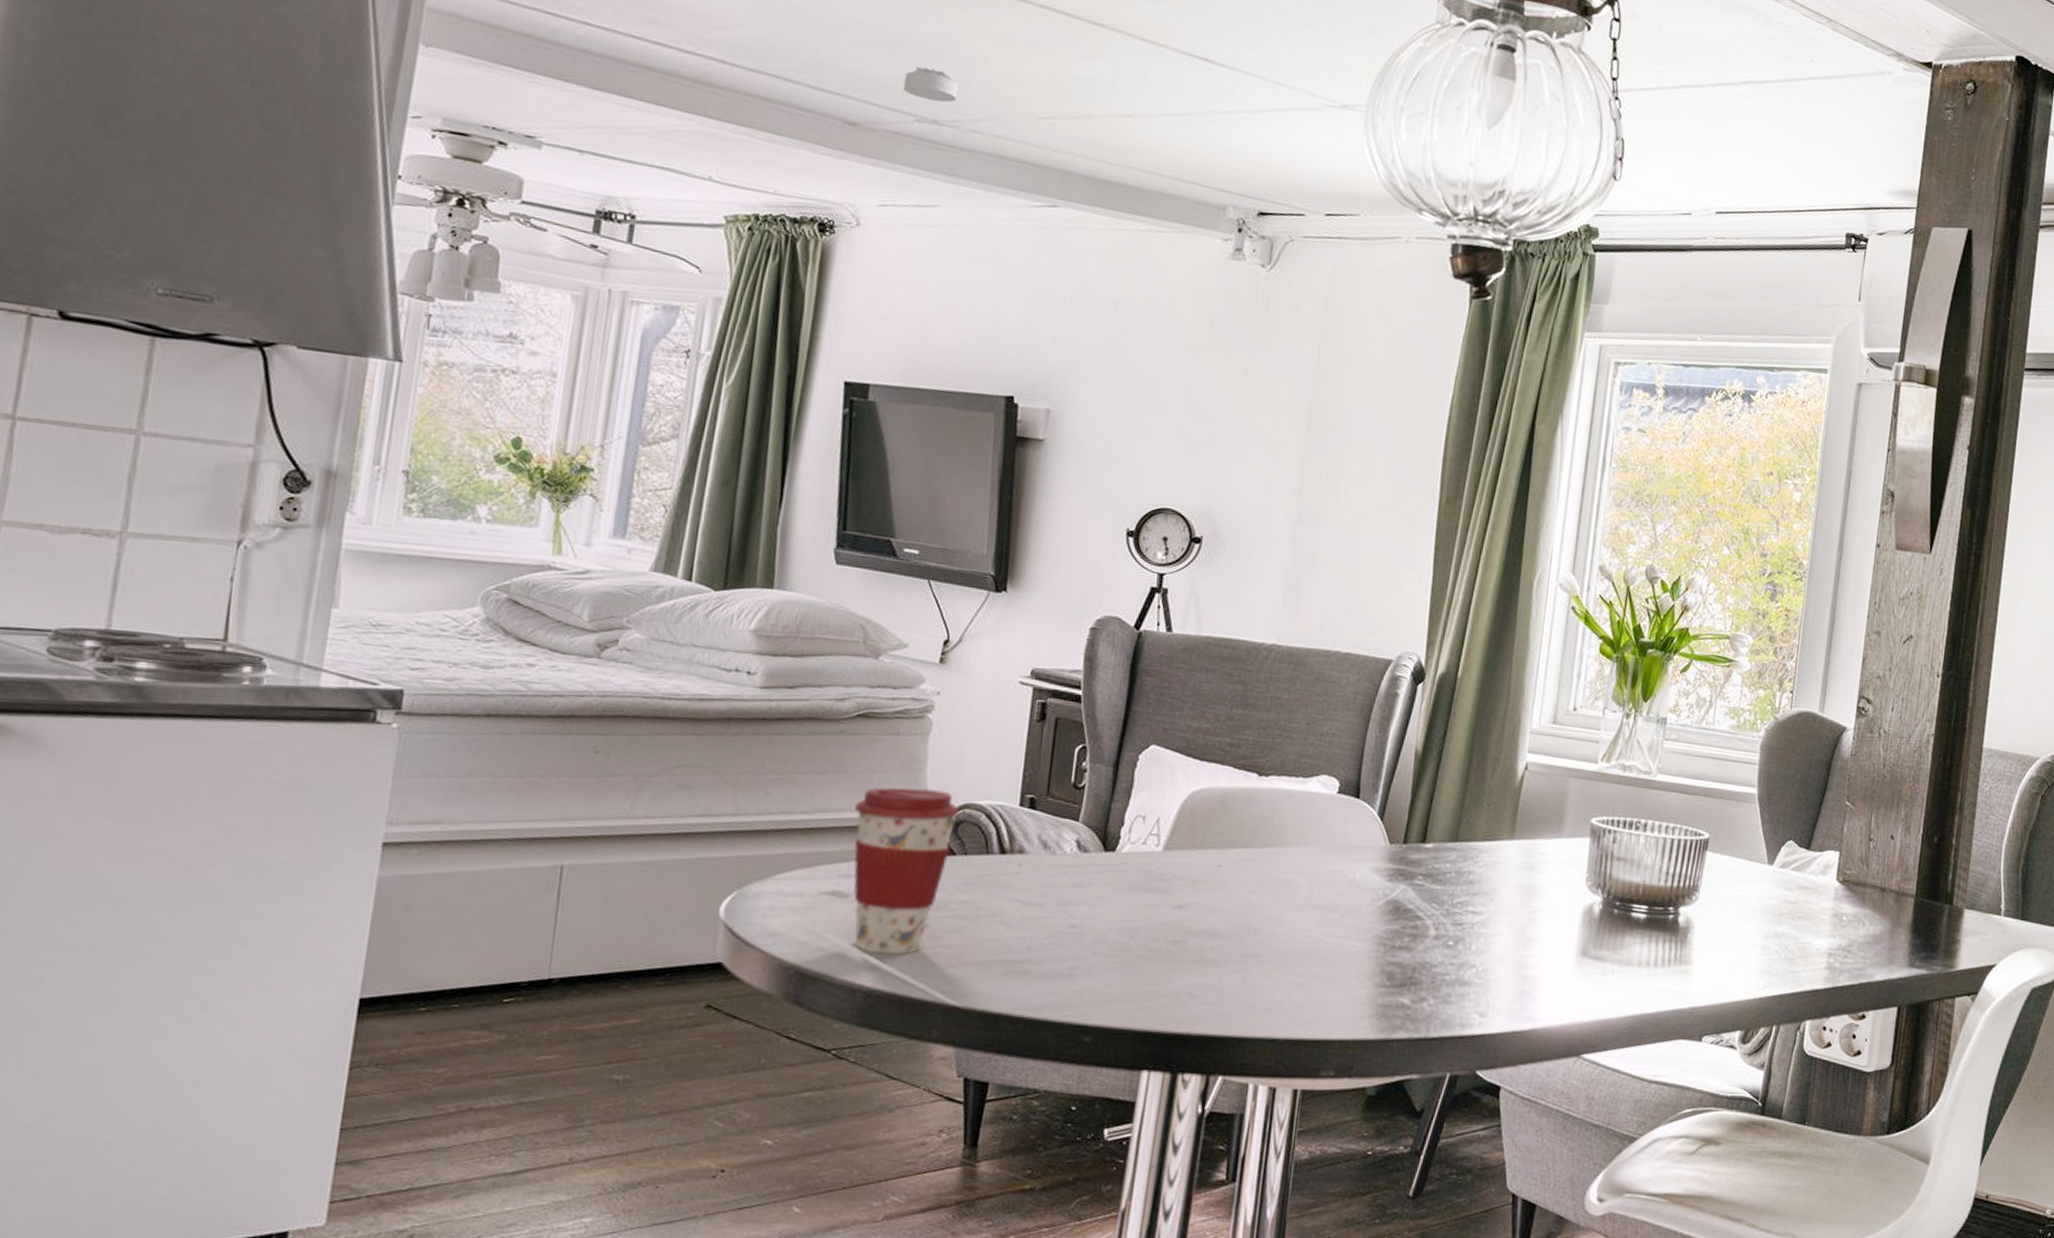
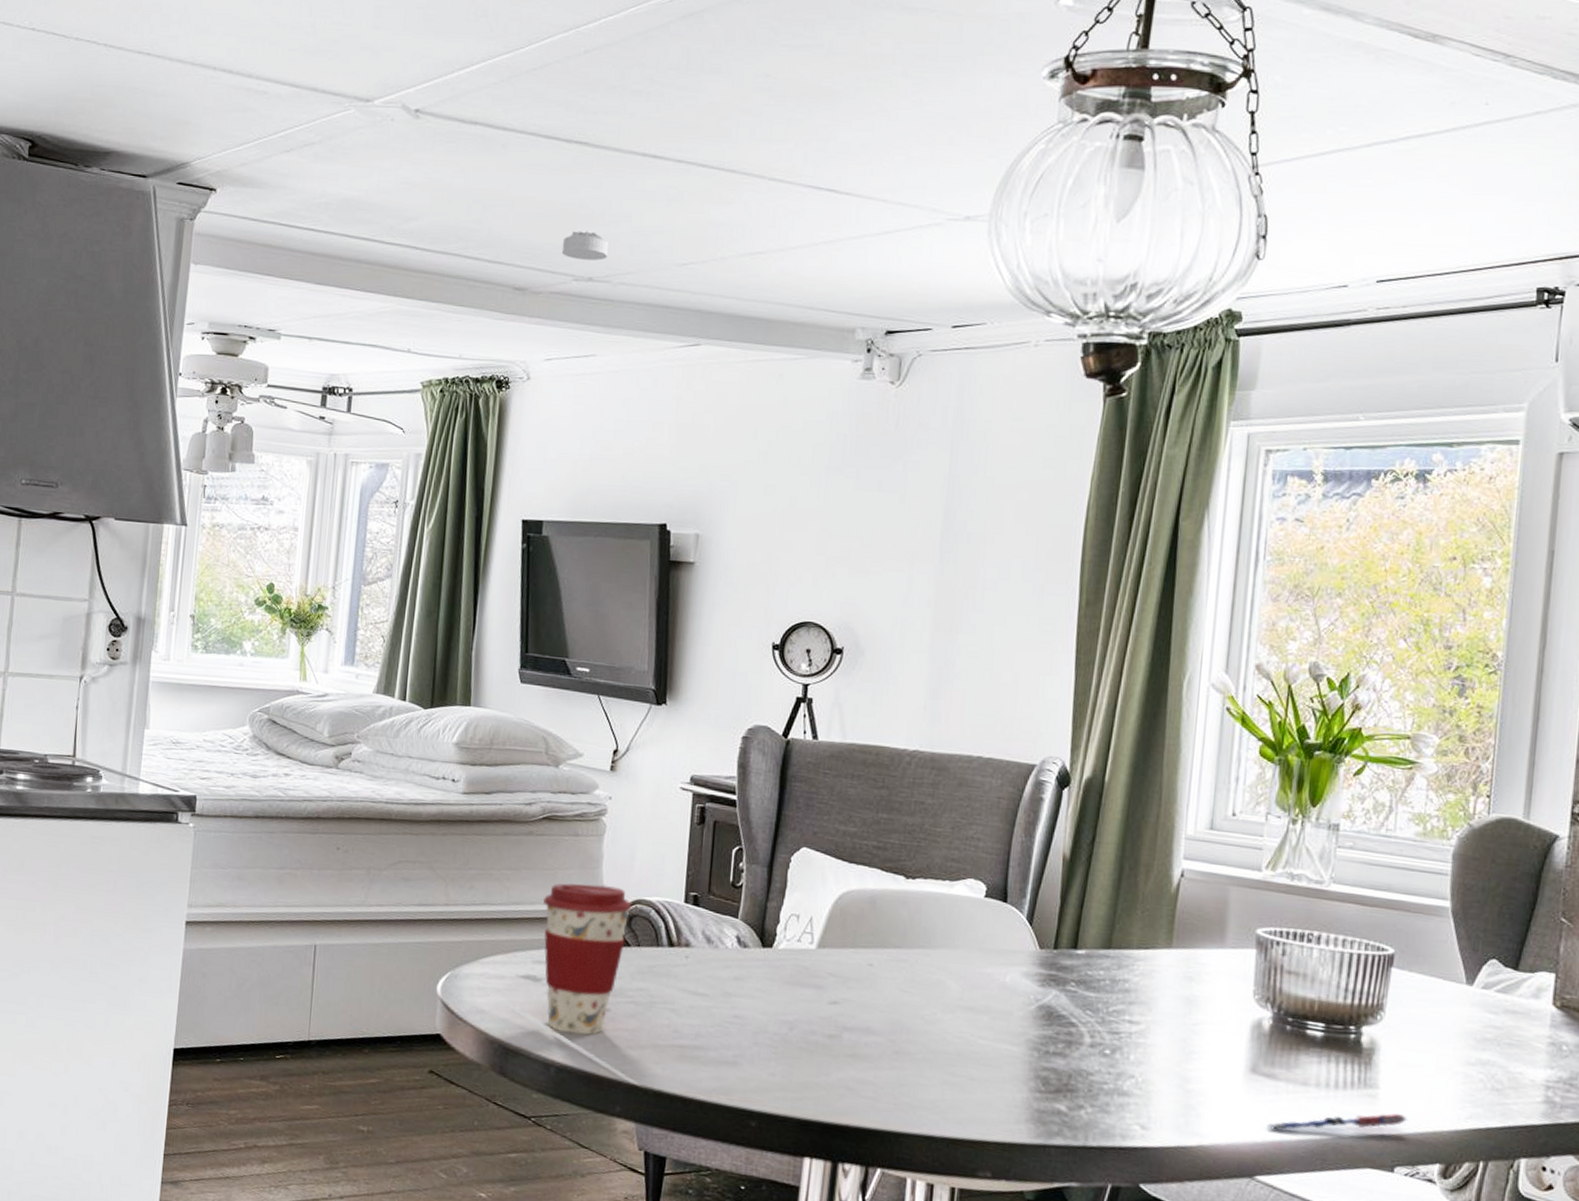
pen: none [1593,986,1715,1010] -> present [1266,1113,1407,1131]

